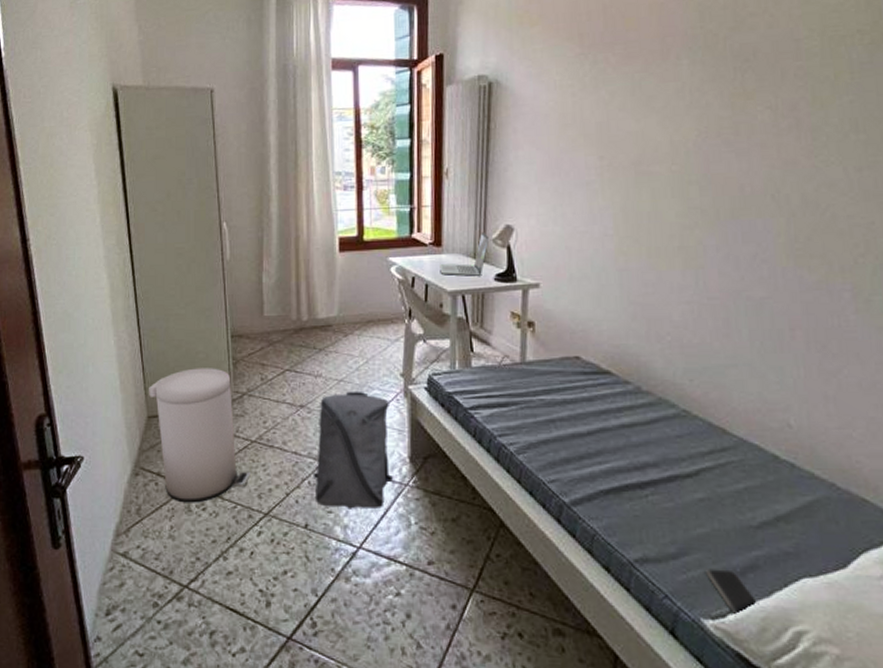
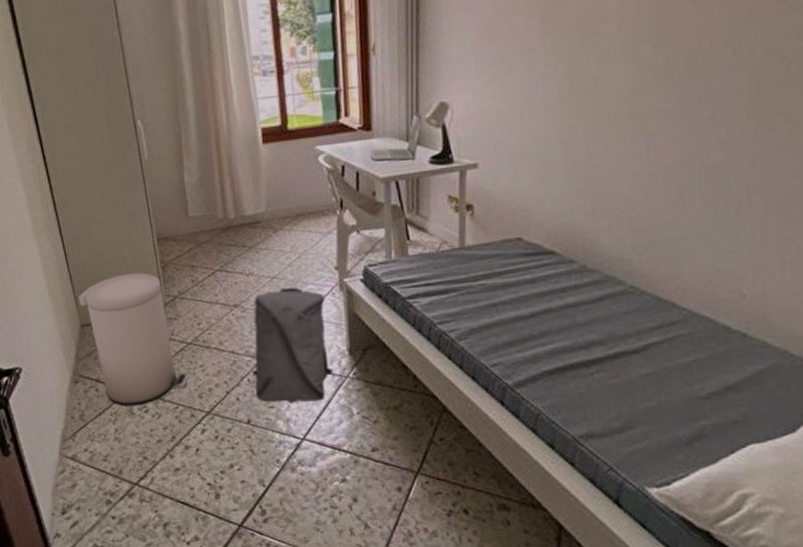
smartphone: present [706,569,759,617] -> none [651,440,705,484]

